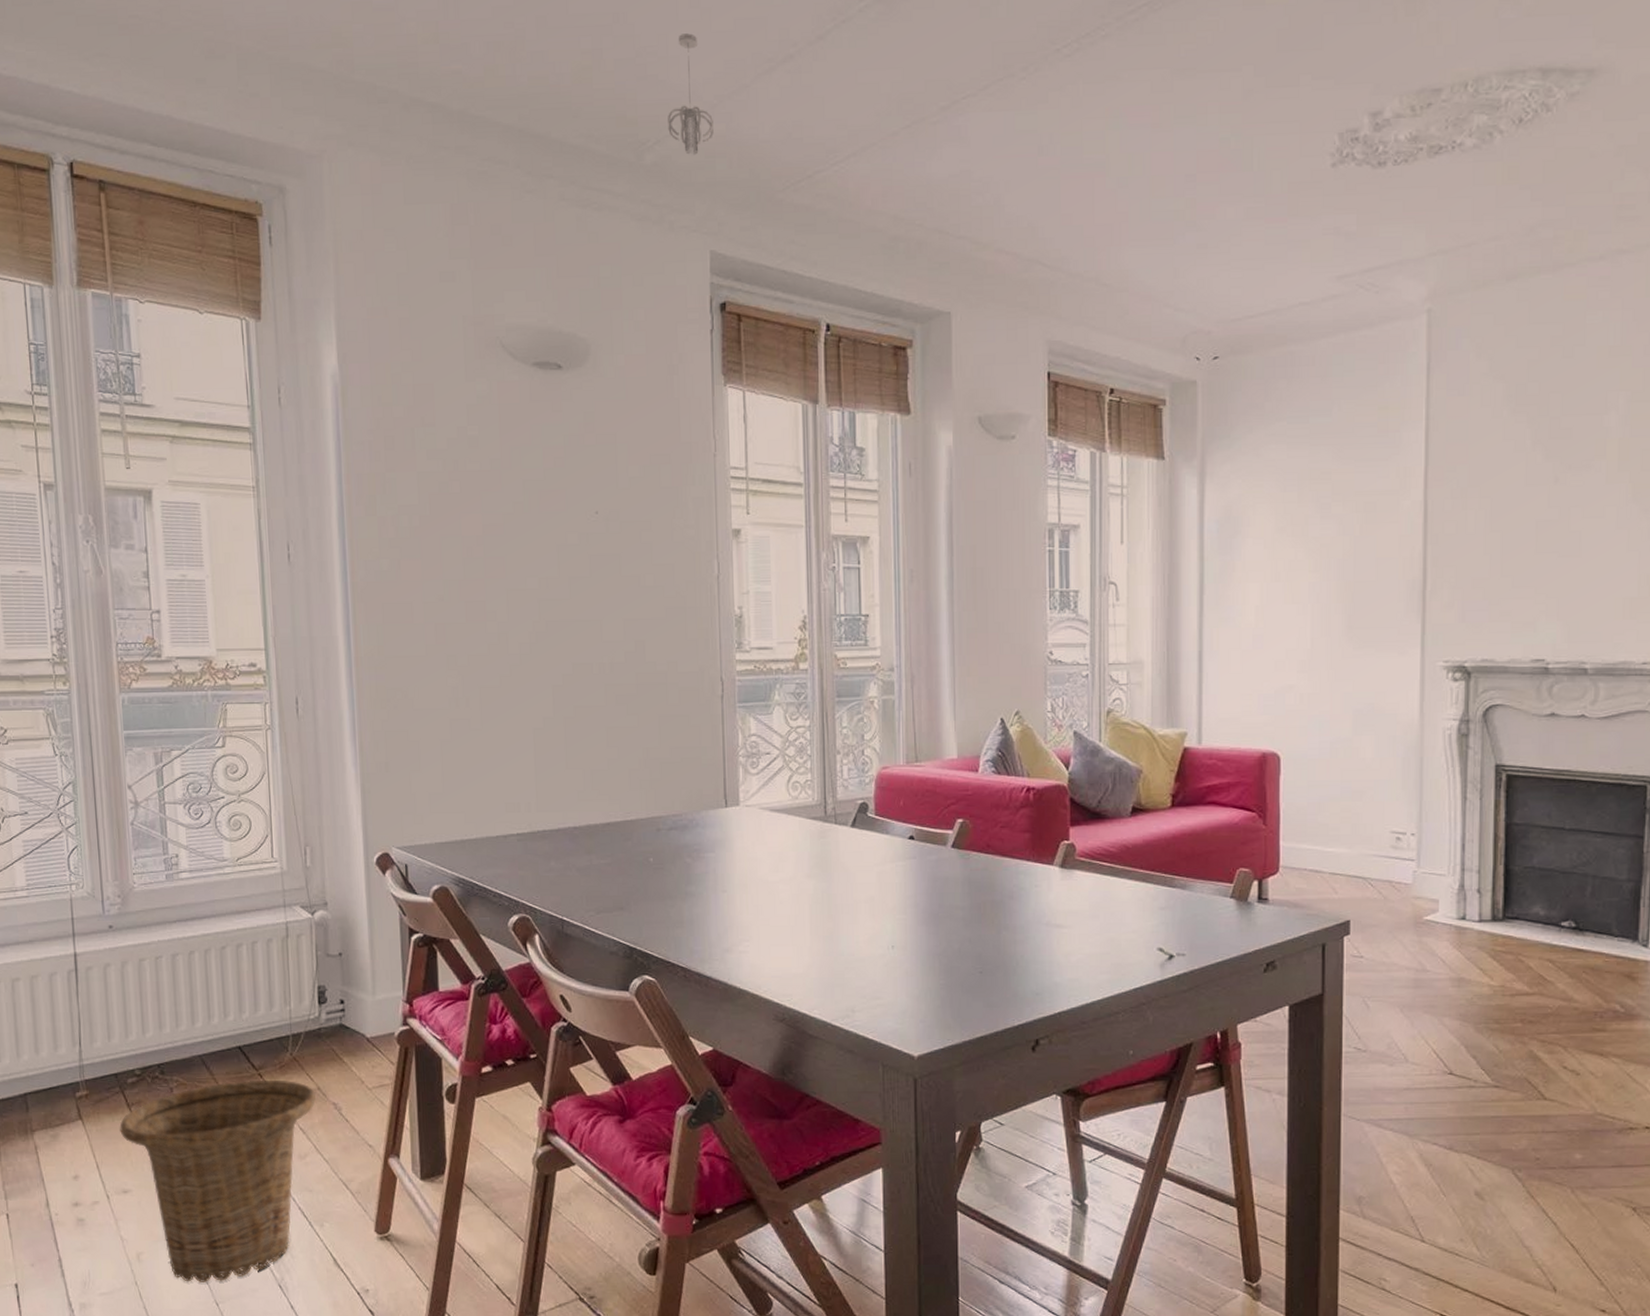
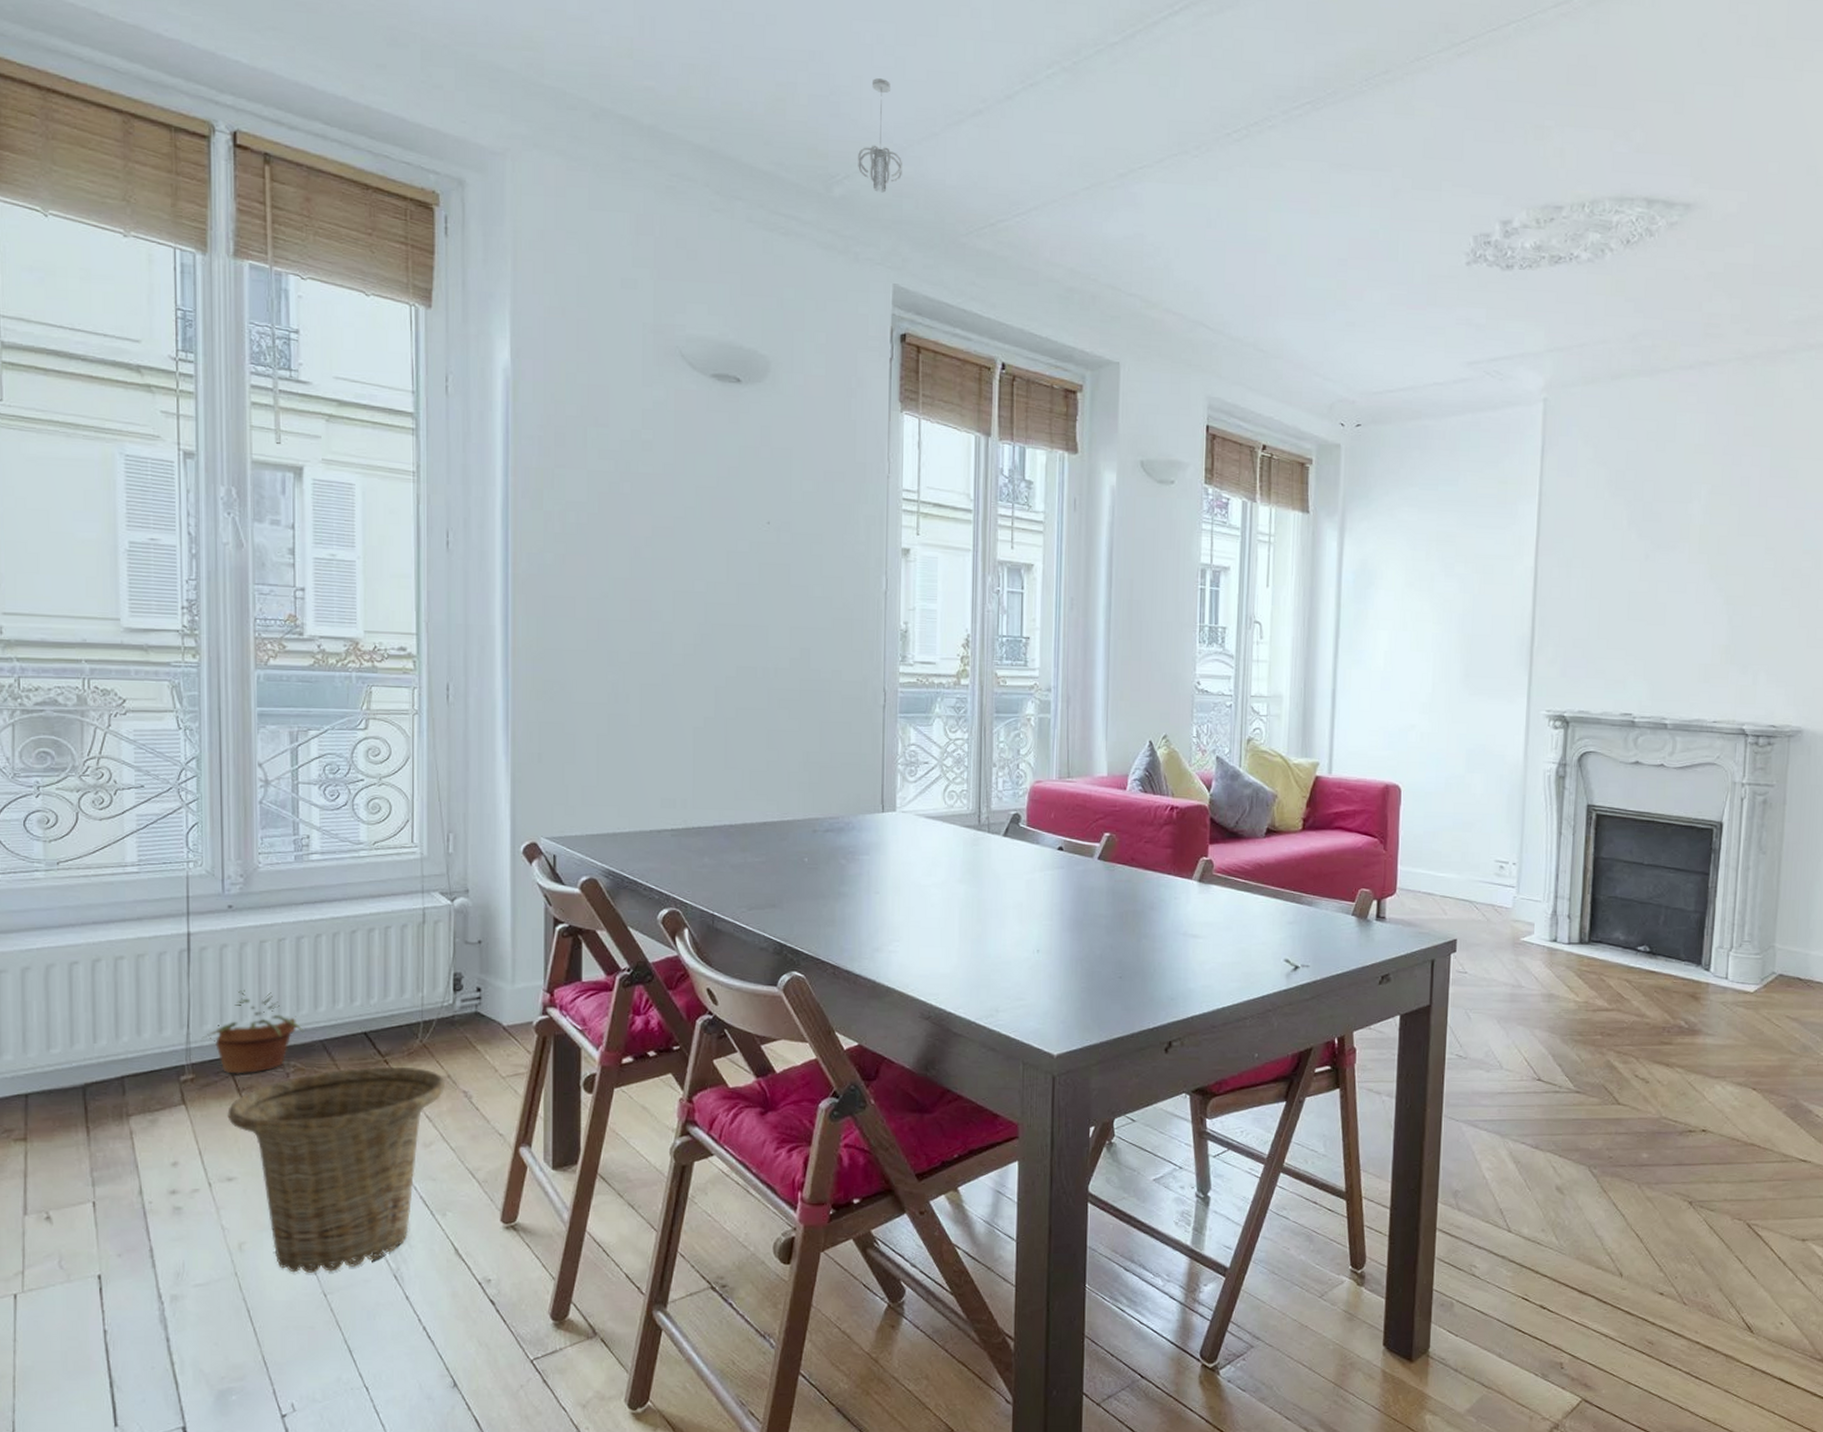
potted plant: none [92,1007,184,1090] -> present [202,989,305,1074]

